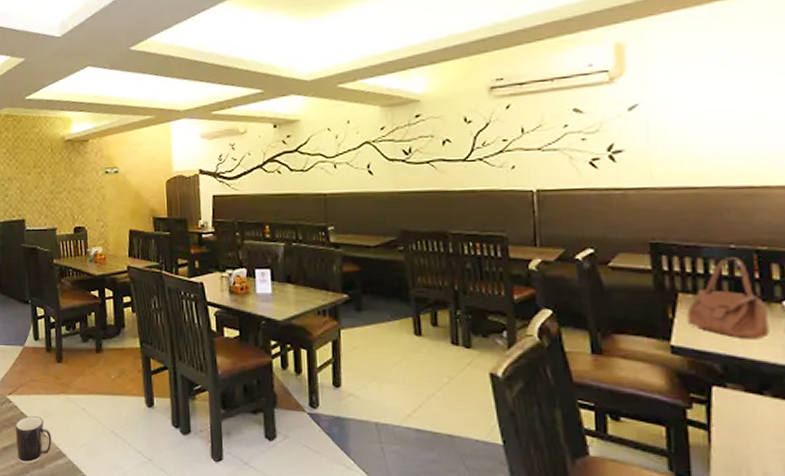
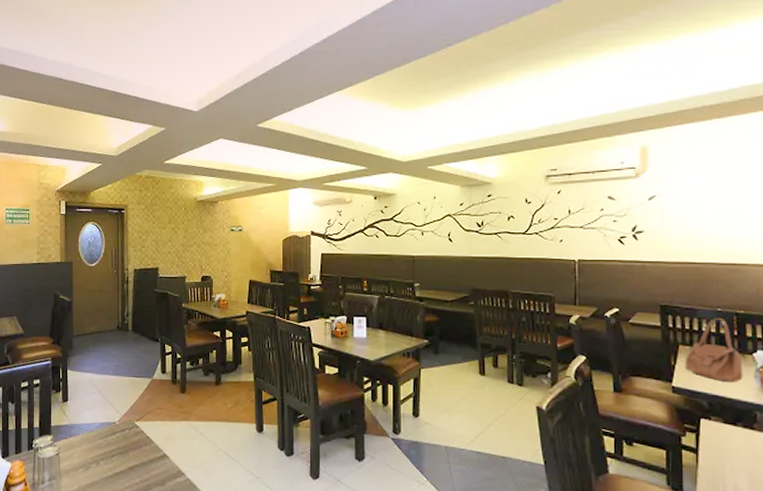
mug: present [15,416,52,465] -> none [141,440,173,482]

